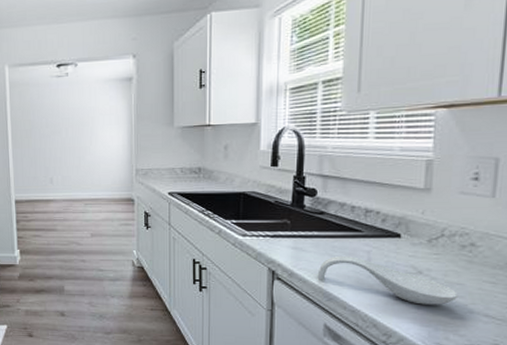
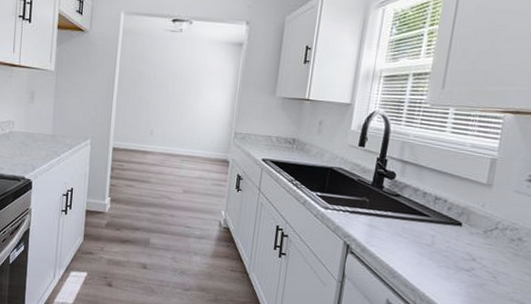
spoon rest: present [317,255,459,305] -> none [386,237,503,291]

